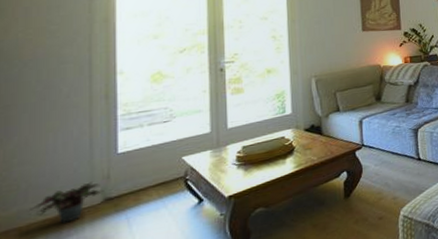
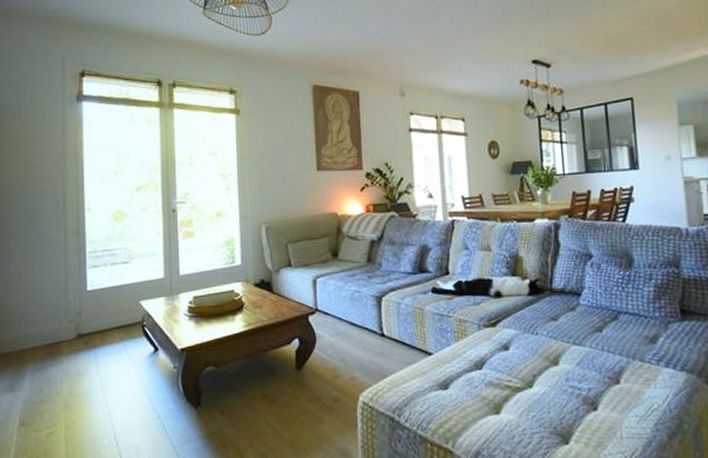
potted plant: present [30,181,104,224] -> none [23,316,77,353]

